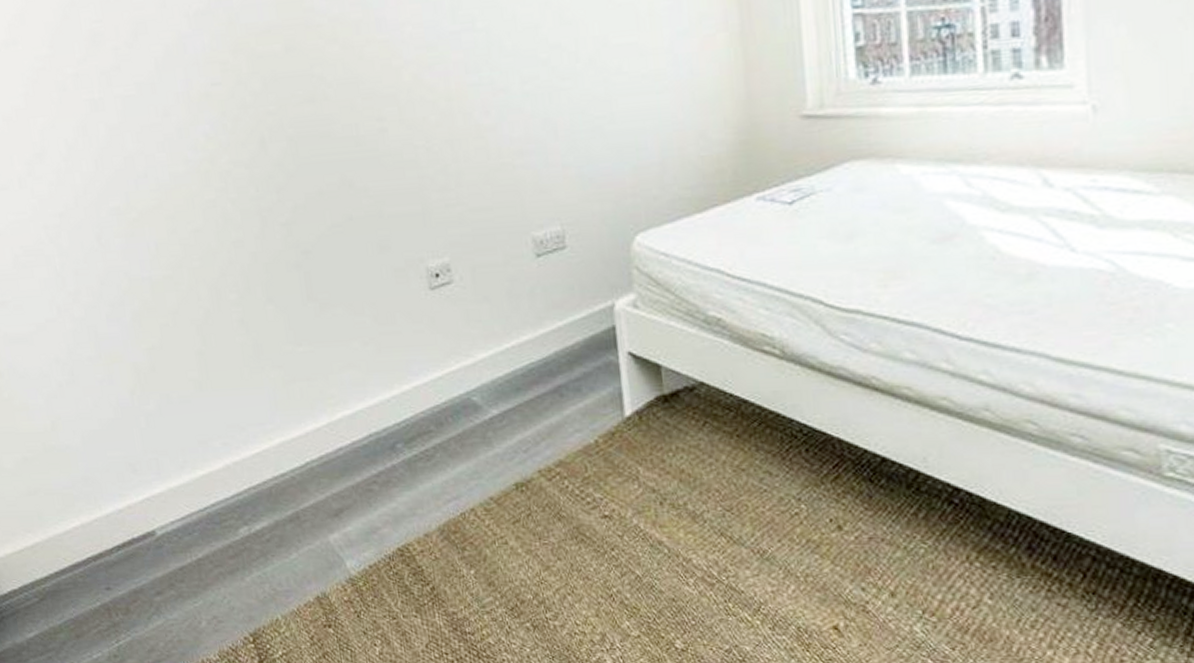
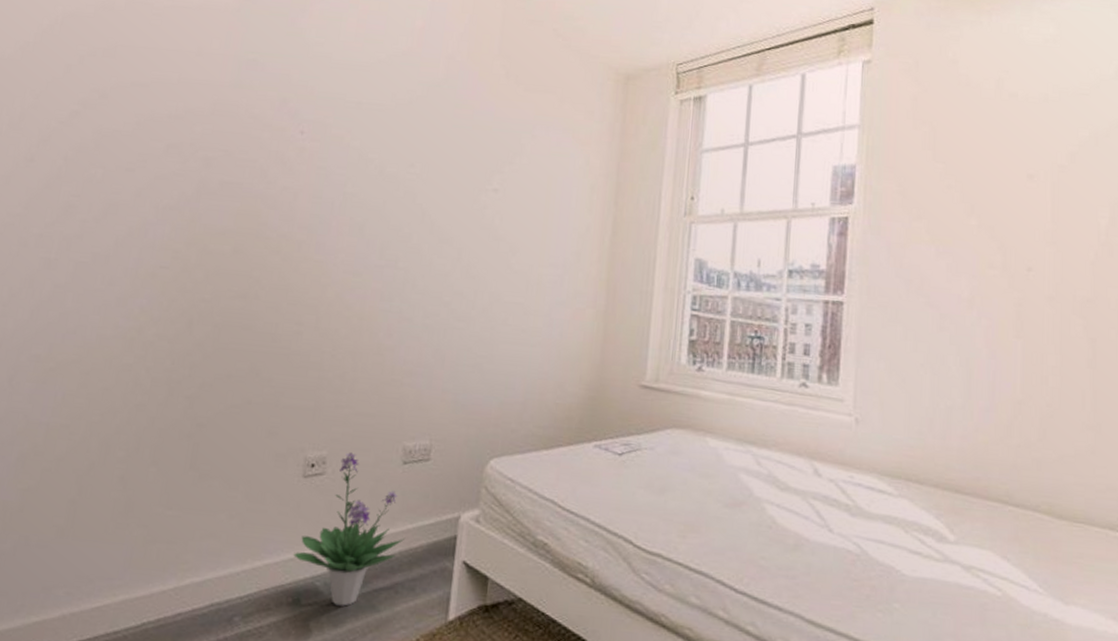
potted plant: none [441,254,558,418] -> present [293,452,406,606]

